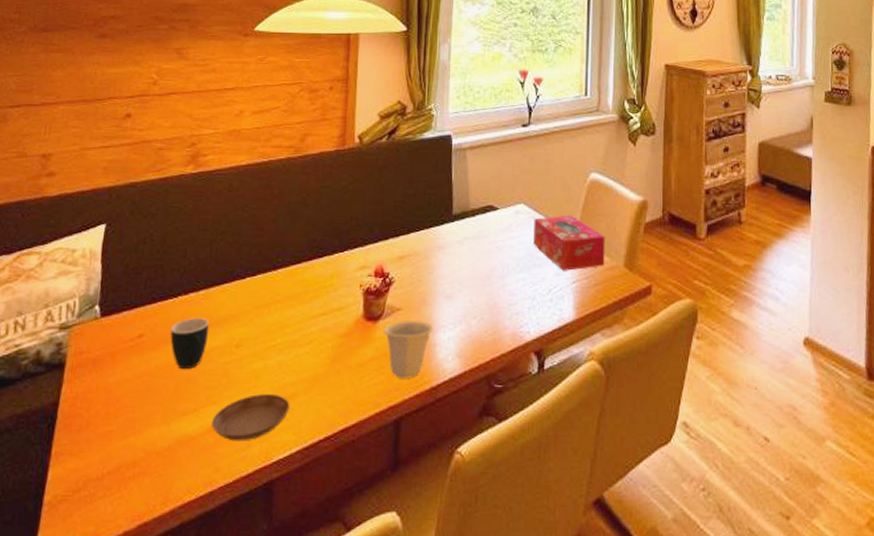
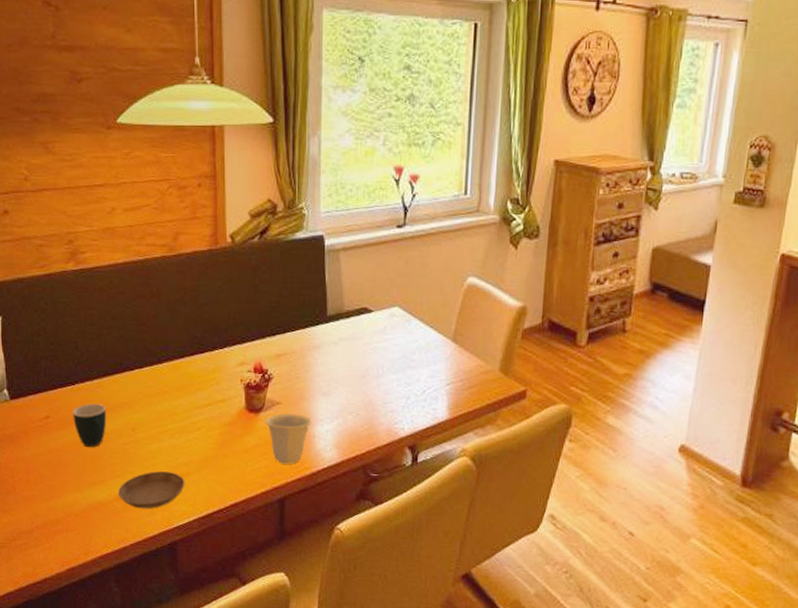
tissue box: present [533,215,605,271] -> none [408,319,481,373]

